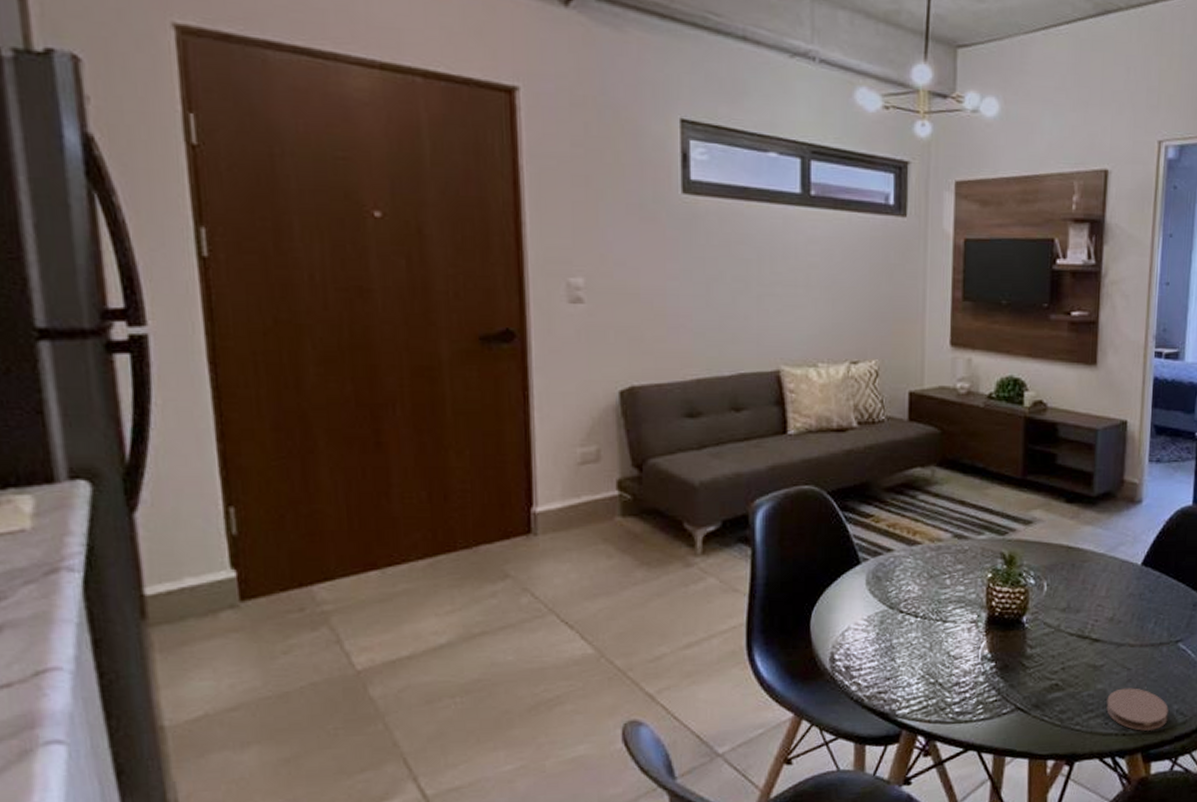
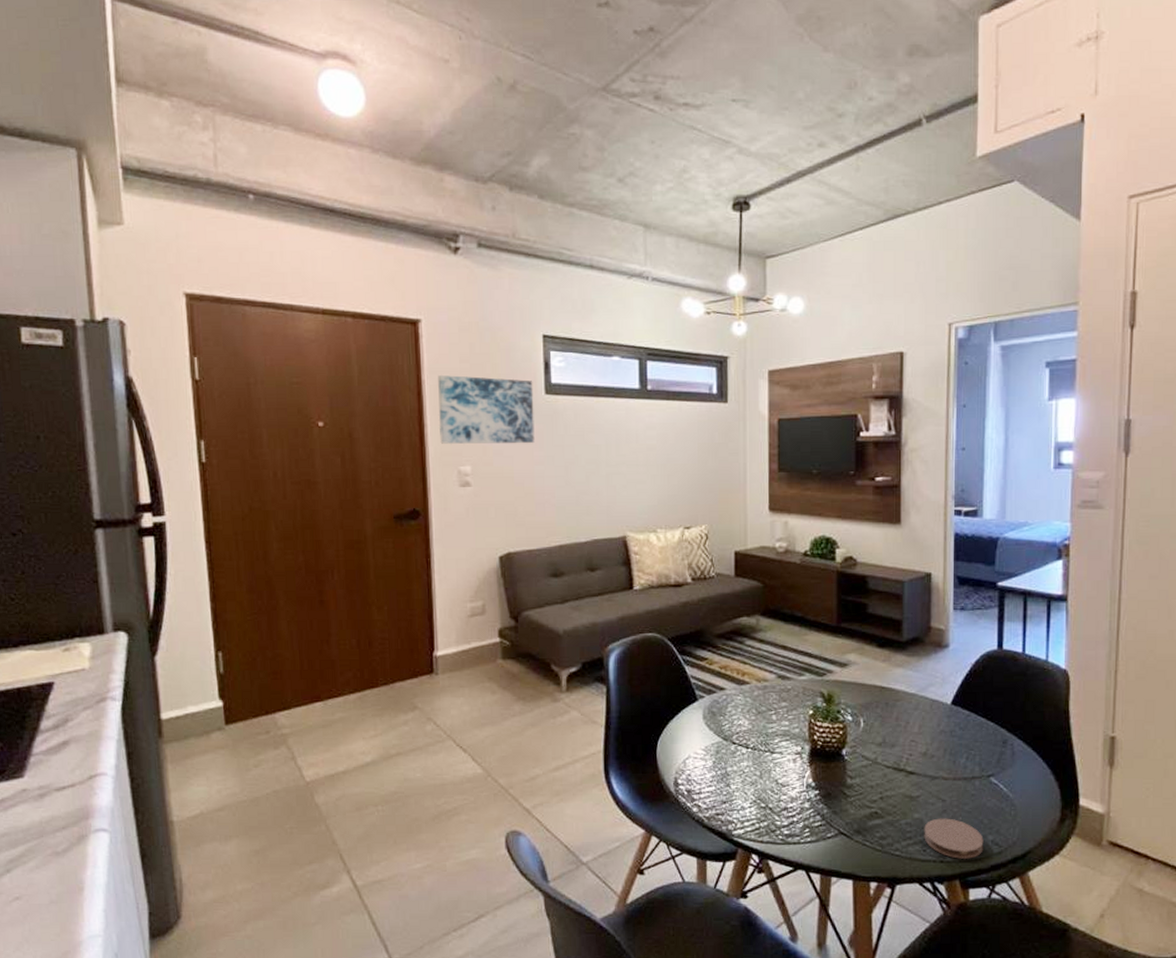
wall art: none [541,159,668,254] -> present [438,374,535,445]

